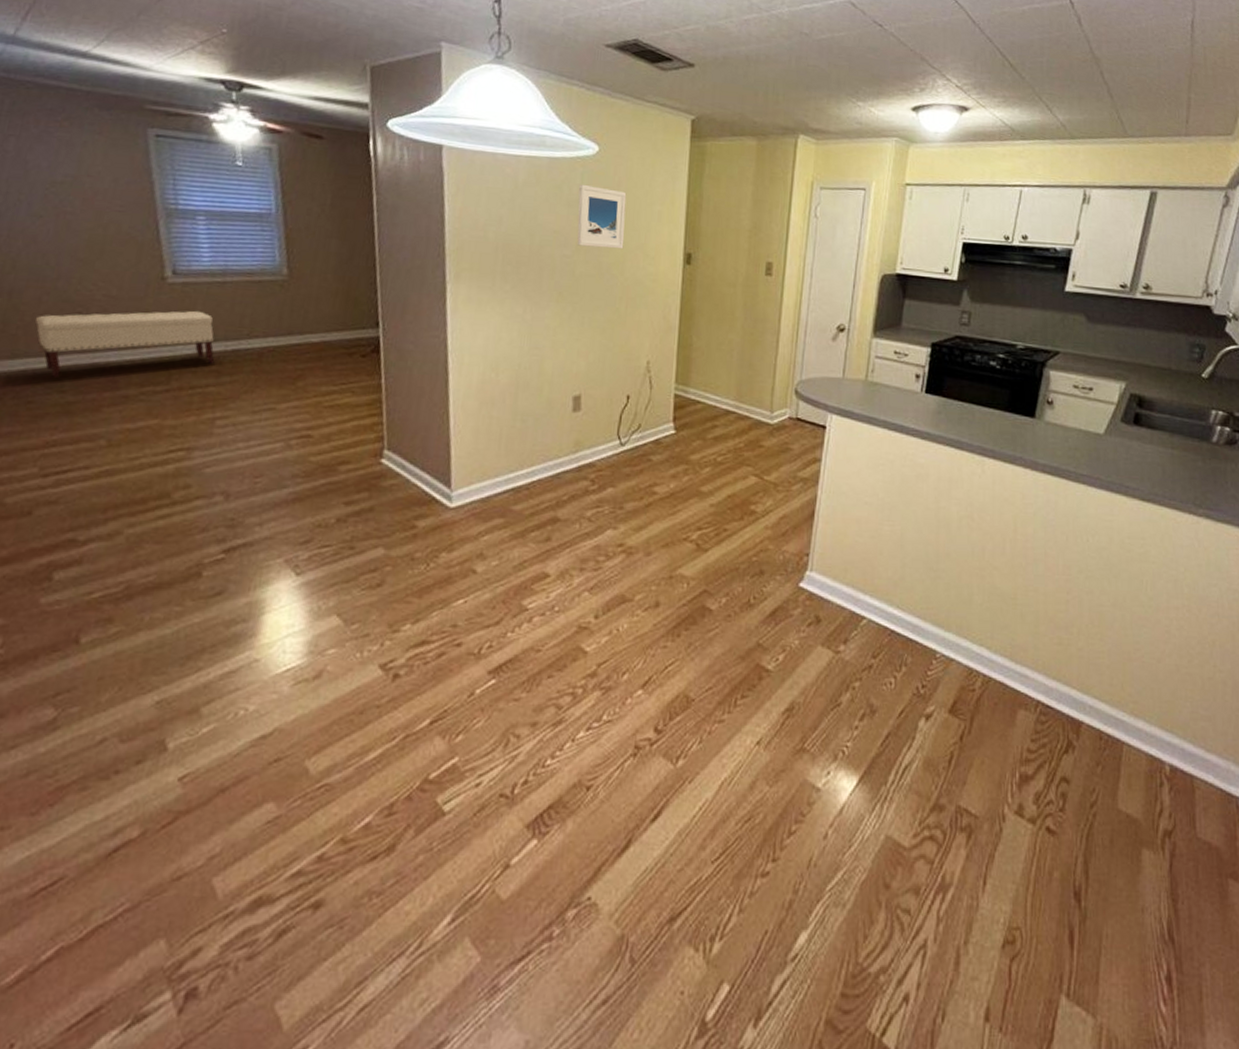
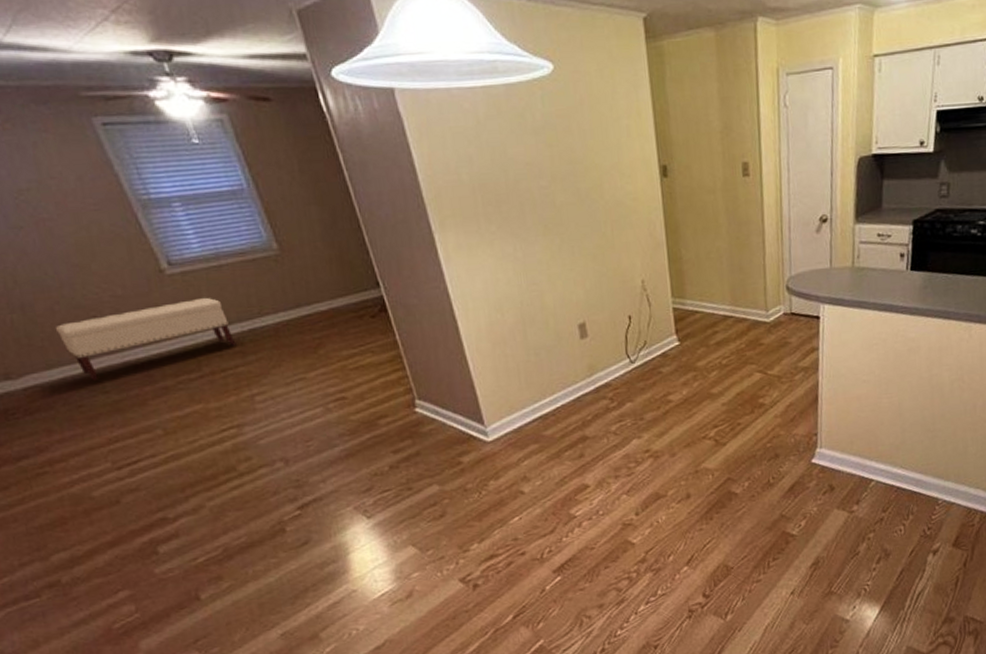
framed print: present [577,184,627,249] -> none [542,108,599,175]

